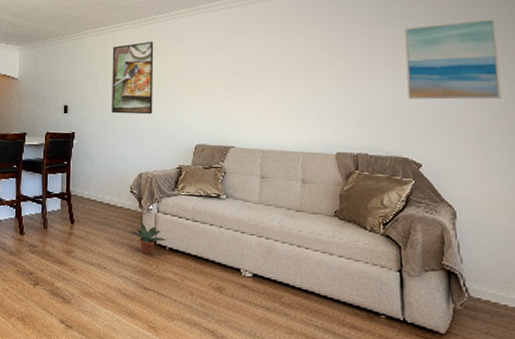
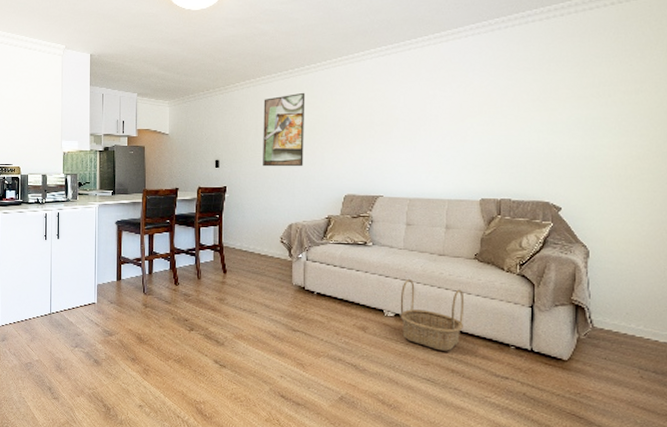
potted plant: present [131,221,166,255] -> none [281,269,314,299]
basket: none [257,235,329,318] -> present [400,278,465,351]
wall art: present [404,18,501,100] -> none [554,60,649,145]

